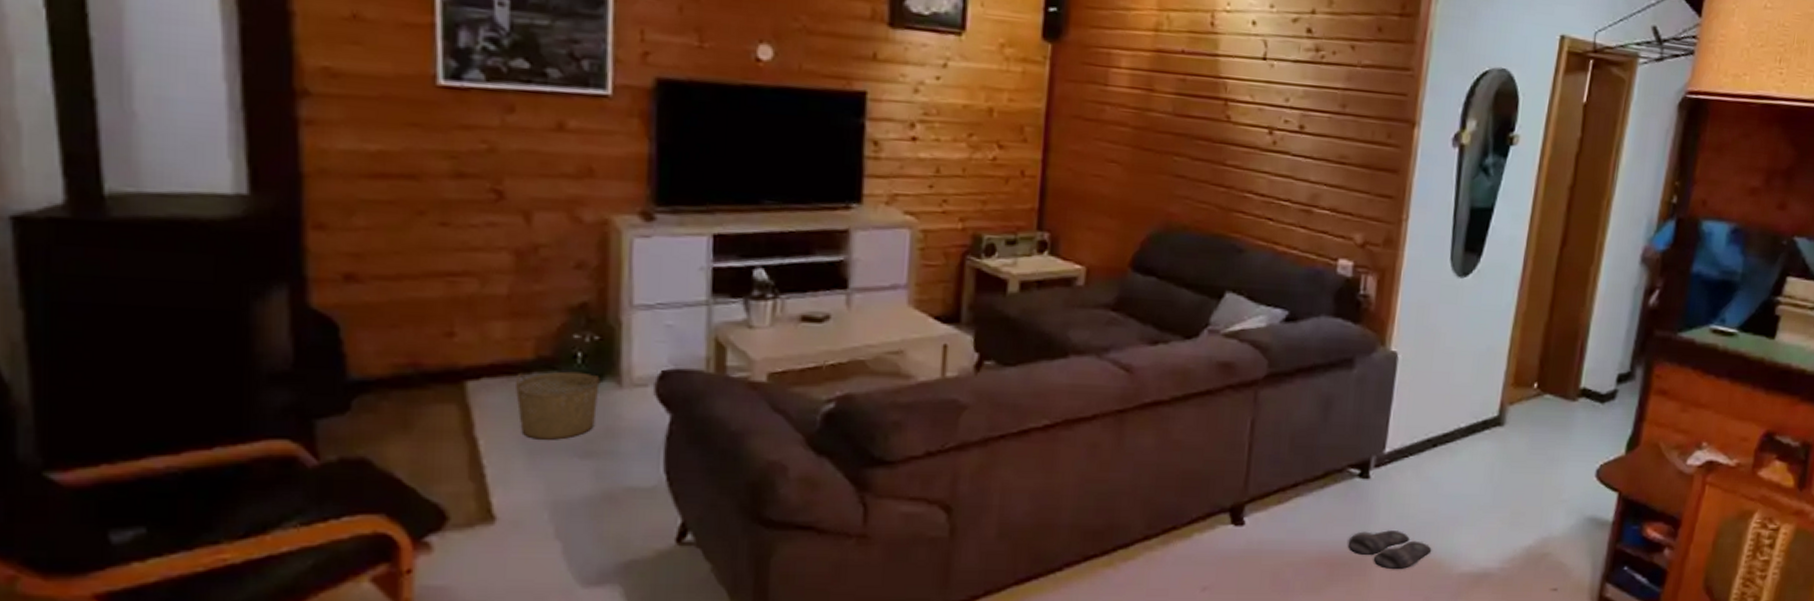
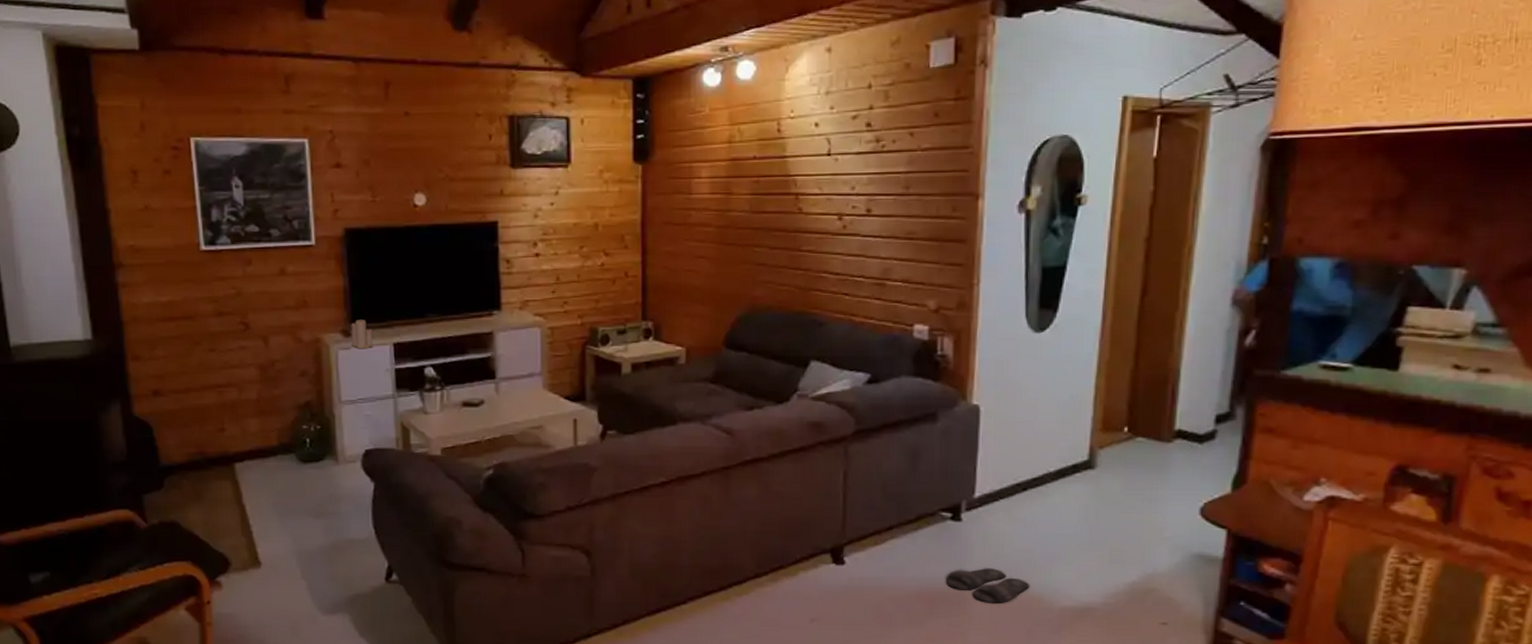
basket: present [514,371,600,440] -> none [266,453,323,505]
candle: none [653,198,686,239] -> present [351,318,373,349]

